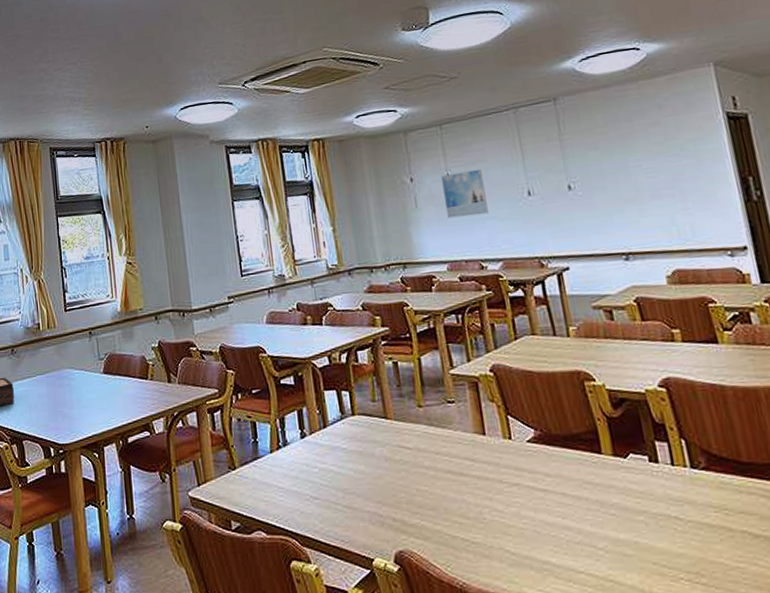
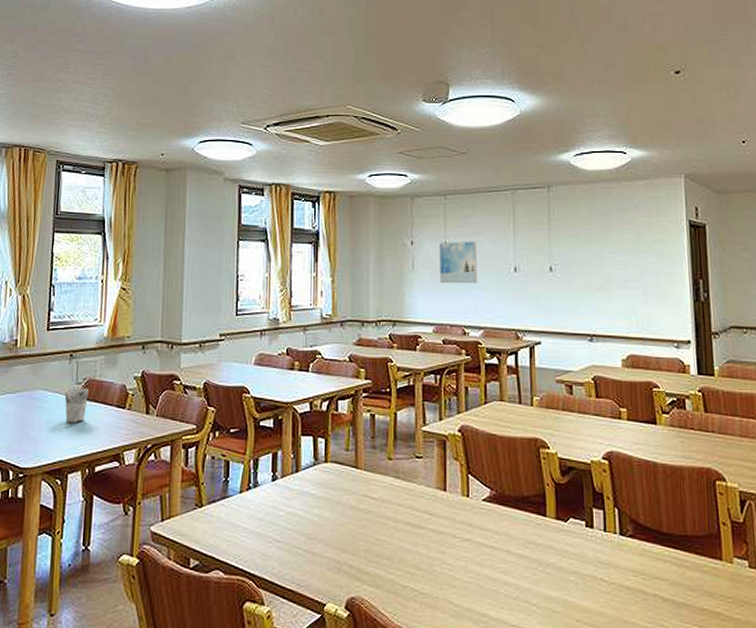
cup: none [89,363,112,398] -> present [64,388,89,423]

